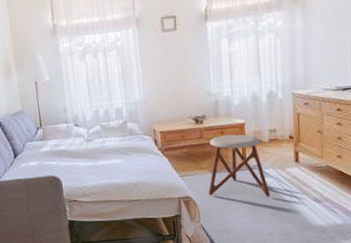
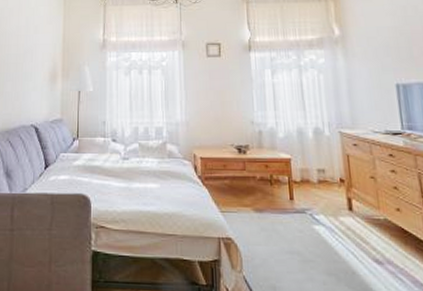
stool: present [209,134,270,197] -> none [252,170,323,250]

